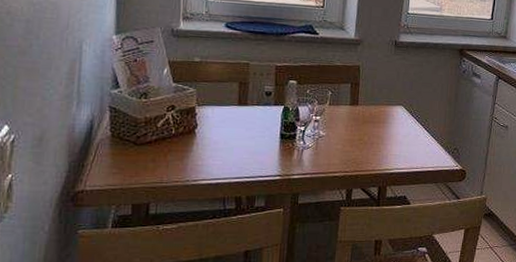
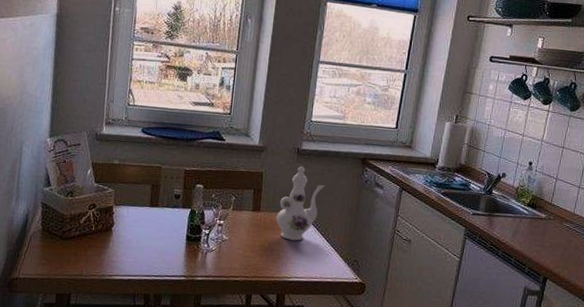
ewer: none [375,58,423,133] -> present [276,166,325,241]

